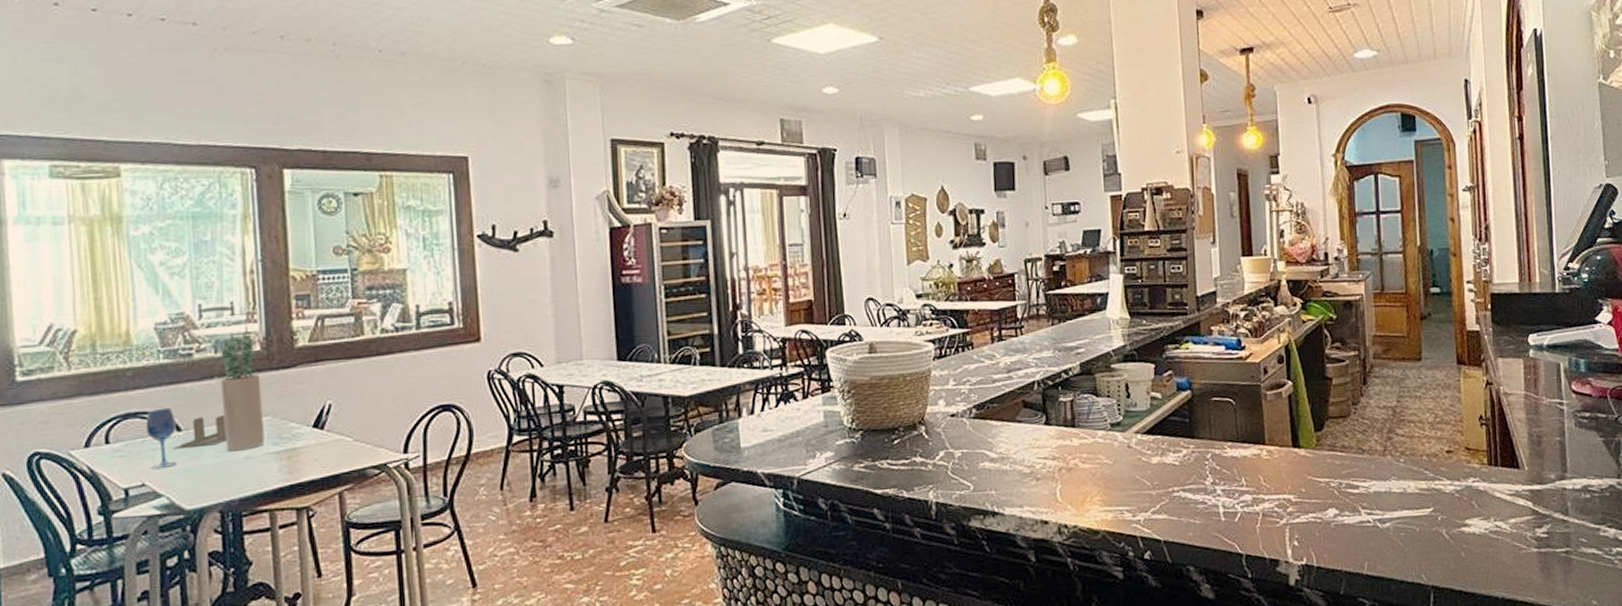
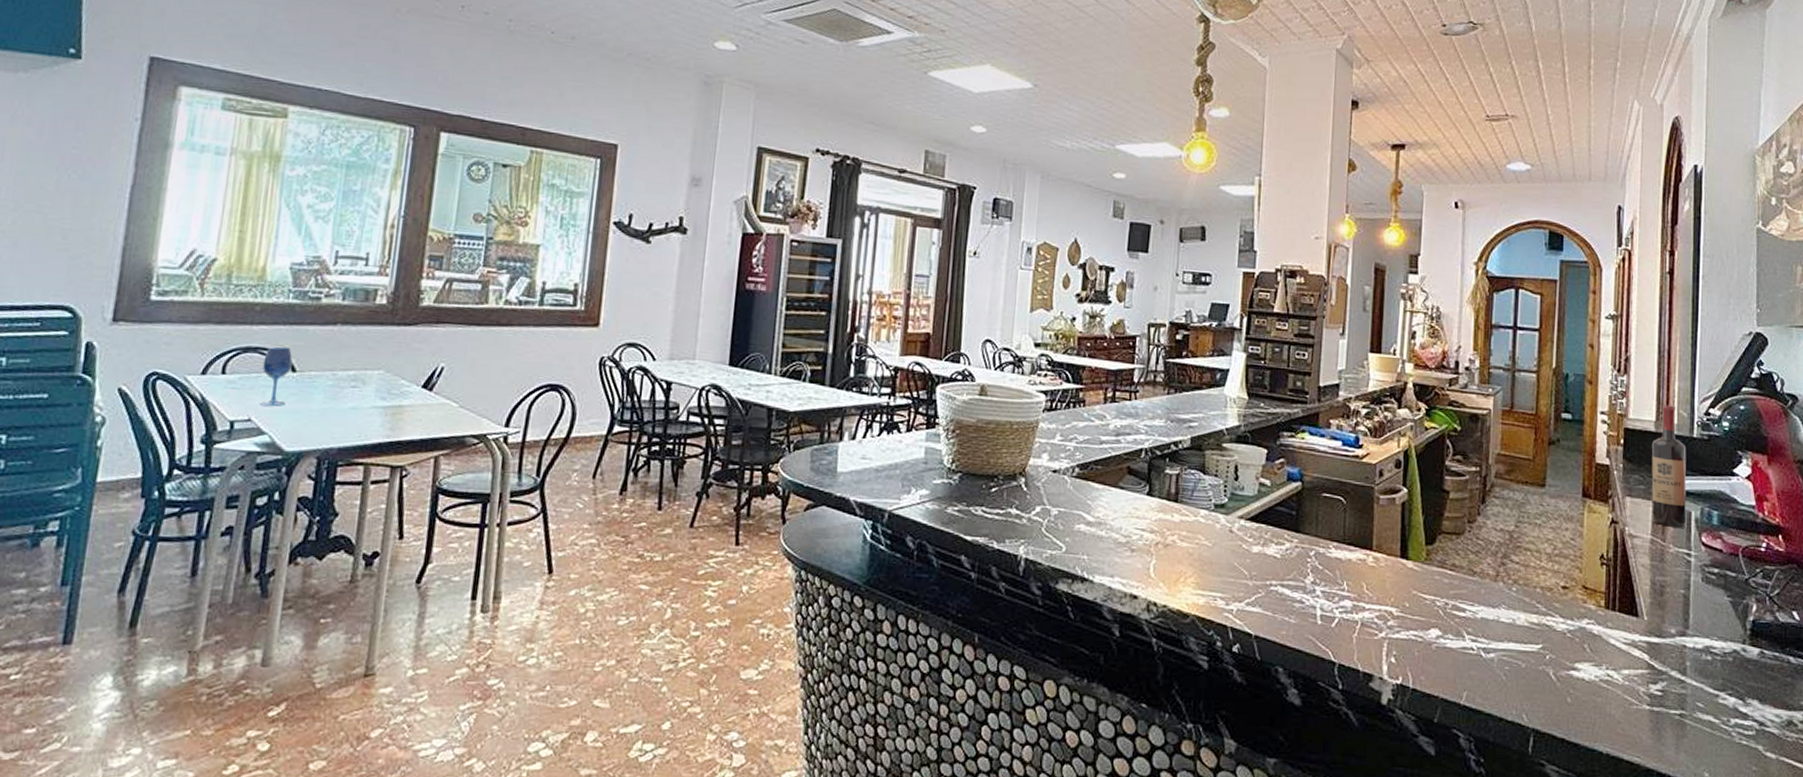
napkin holder: present [173,415,227,450] -> none [284,361,340,392]
vase: present [219,325,265,452] -> none [335,278,383,401]
wine bottle: none [1518,265,1556,381] -> present [1651,404,1687,528]

